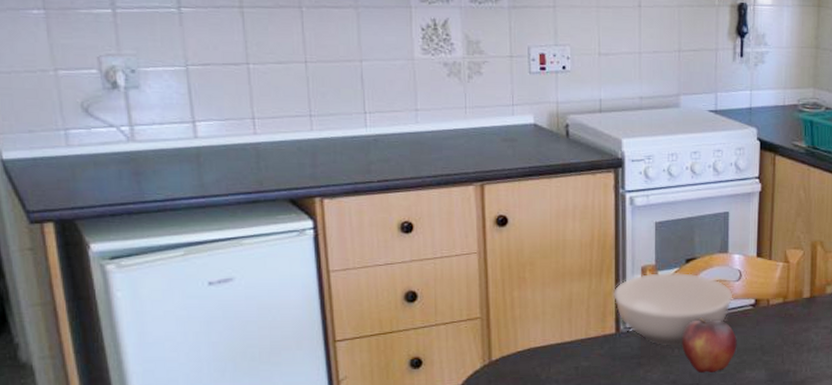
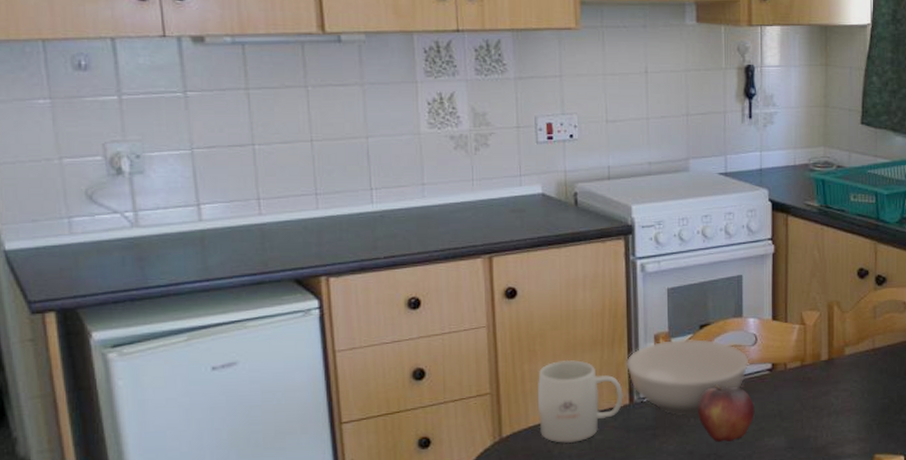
mug: none [526,288,611,368] -> present [537,359,624,443]

